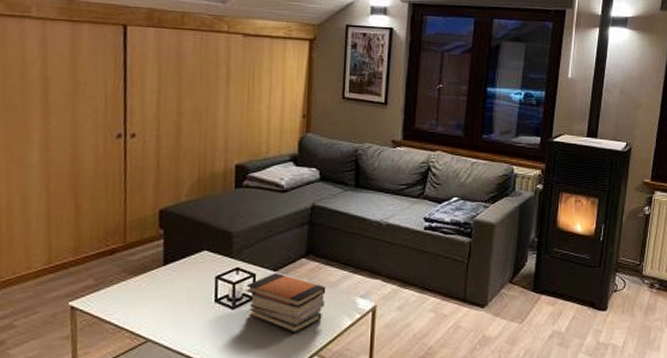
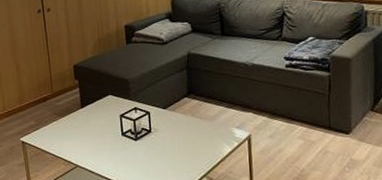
book stack: present [246,273,326,333] -> none [143,110,208,159]

